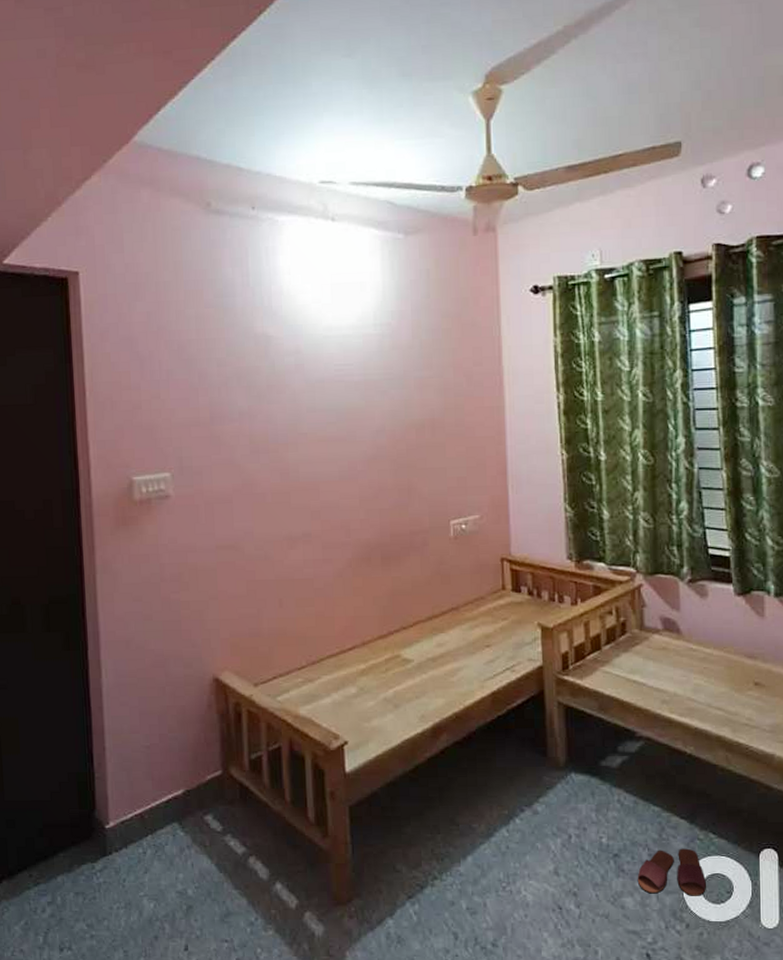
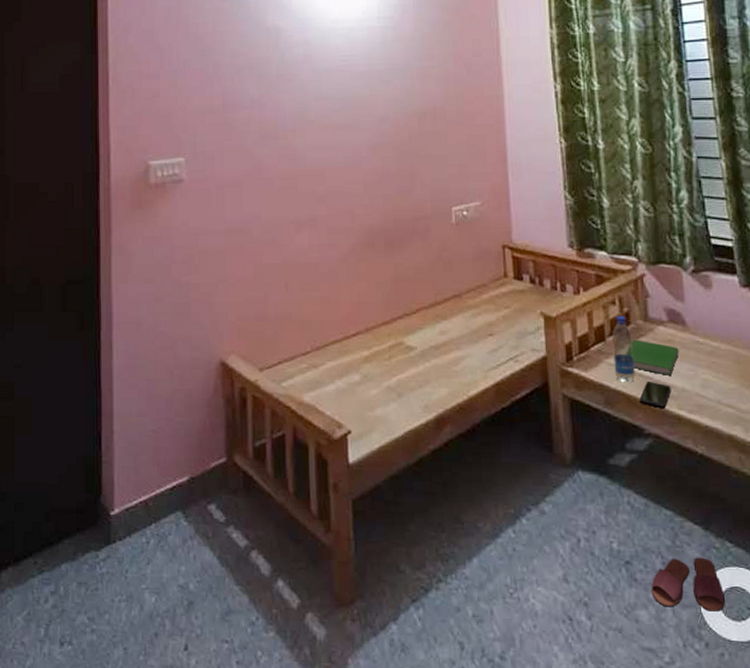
bottle: none [608,625,629,690] -> present [612,315,635,384]
hardcover book: none [626,648,673,681] -> present [631,339,679,375]
phone: none [632,686,664,713] -> present [639,380,671,409]

